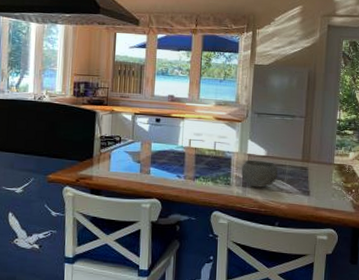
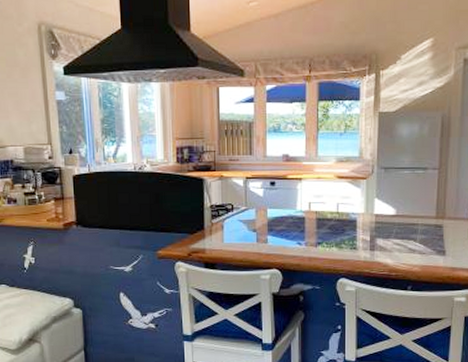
bowl: present [241,160,278,188] -> none [369,221,410,250]

